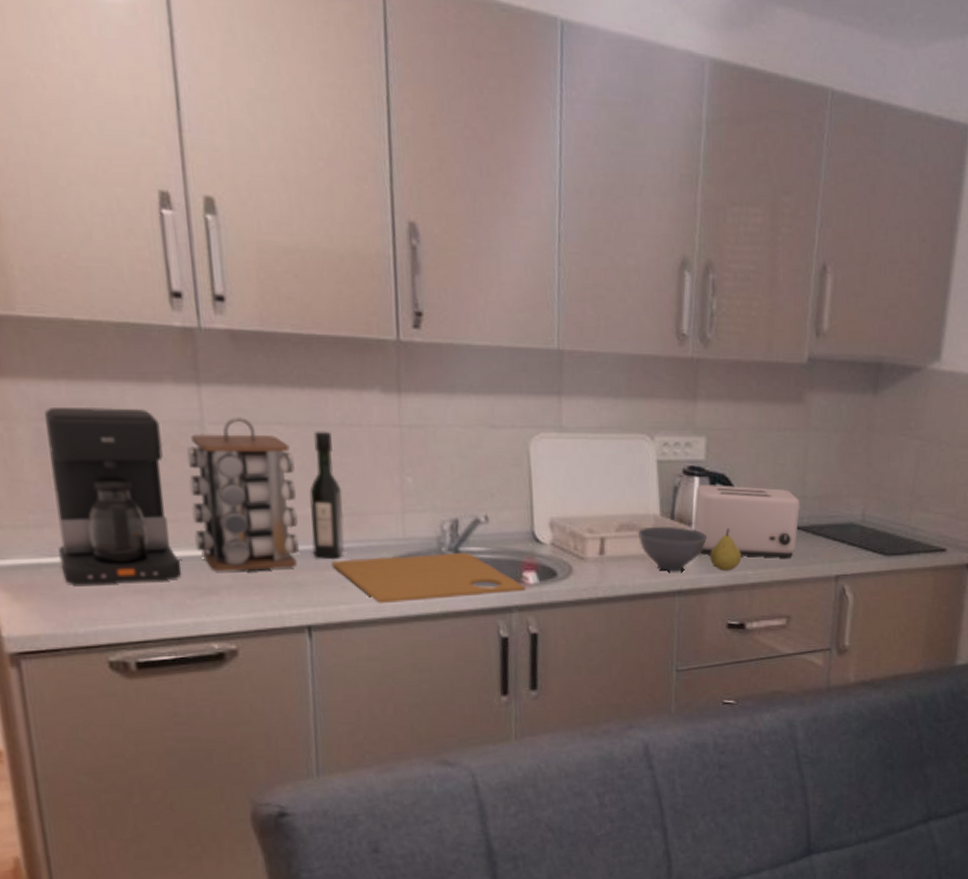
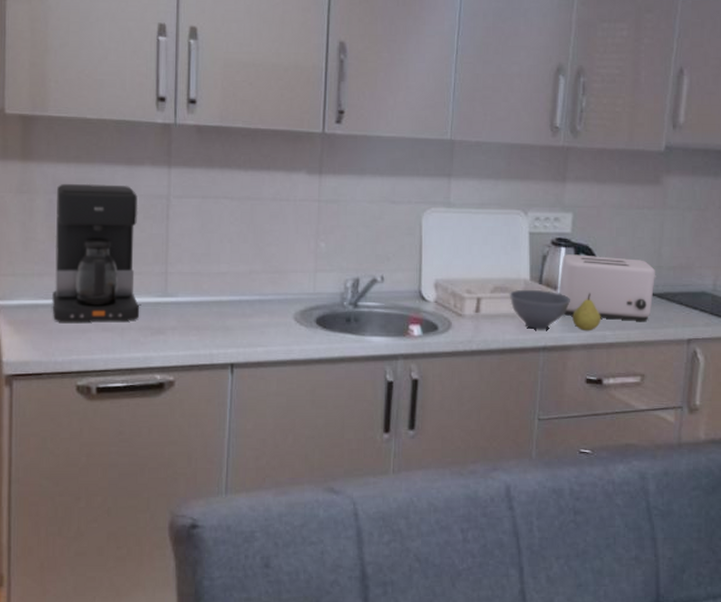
spice rack: present [186,417,300,572] -> none [152,192,234,316]
bottle: present [309,431,345,560] -> none [240,204,269,309]
cutting board: present [331,553,526,604] -> none [255,307,411,348]

